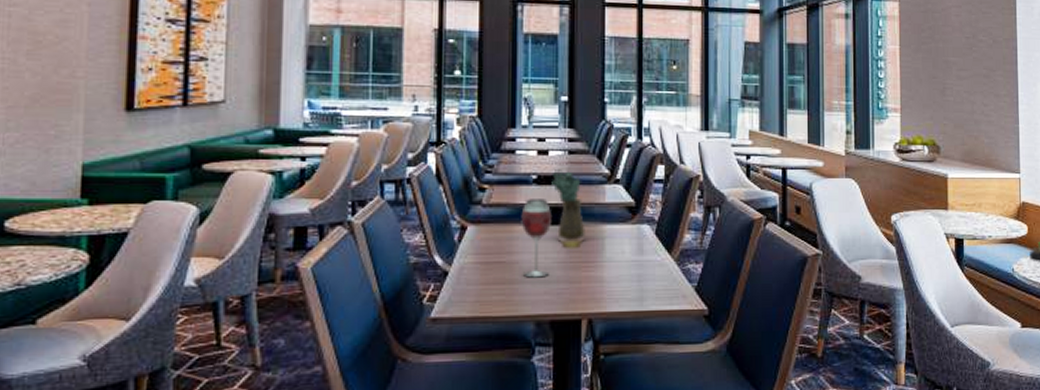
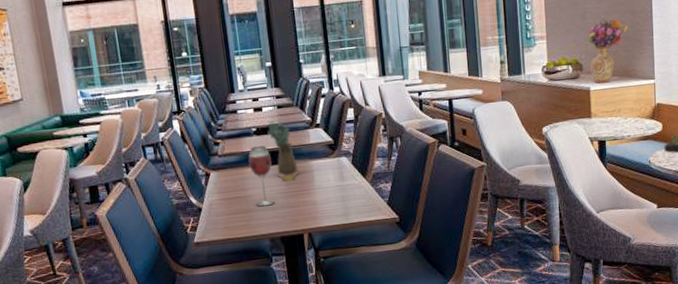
flower arrangement: none [945,95,992,172] -> present [586,16,628,84]

